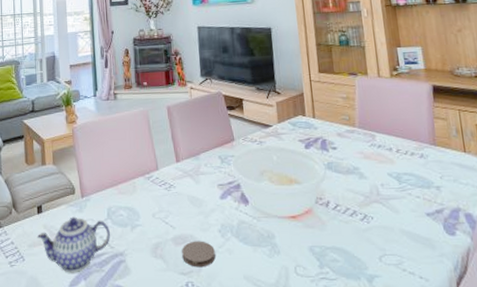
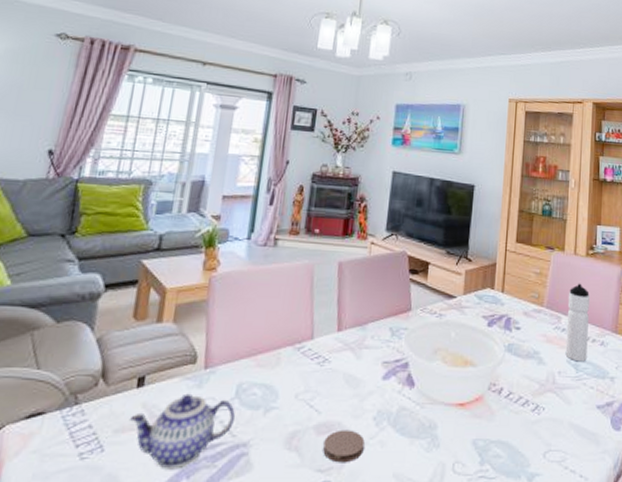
water bottle: none [378,102,408,174] -> present [565,283,590,362]

